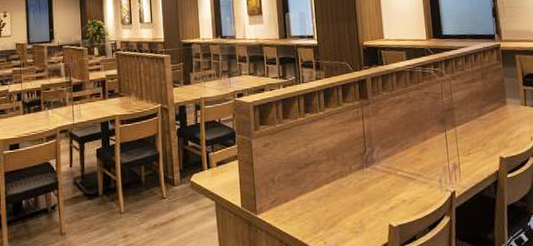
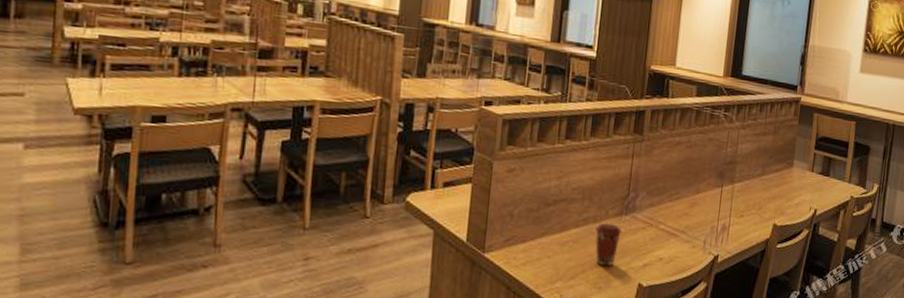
coffee cup: none [342,176,366,213] -> present [594,223,622,267]

